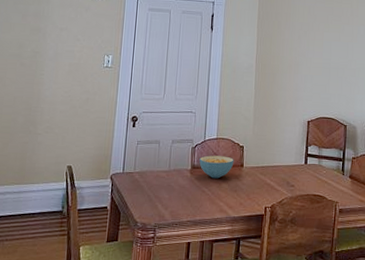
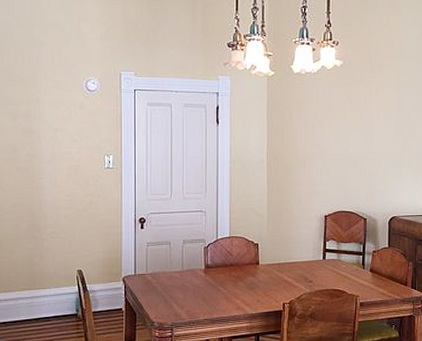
cereal bowl: present [199,155,234,179] -> none [213,254,249,277]

